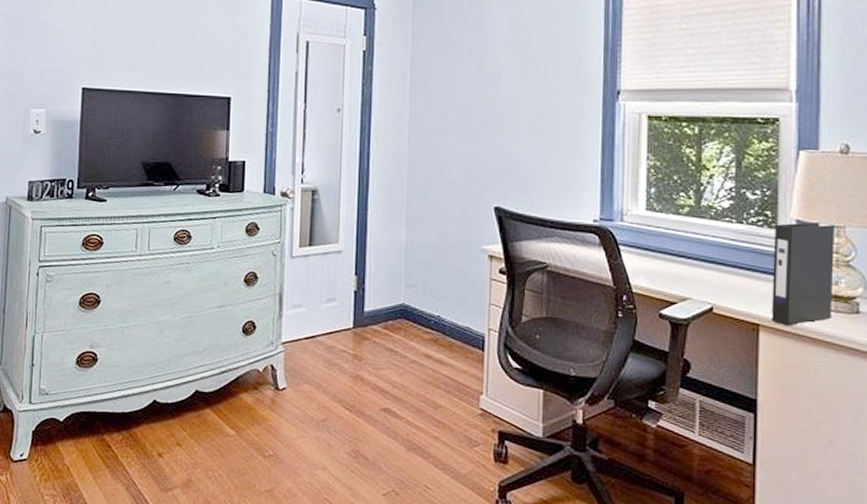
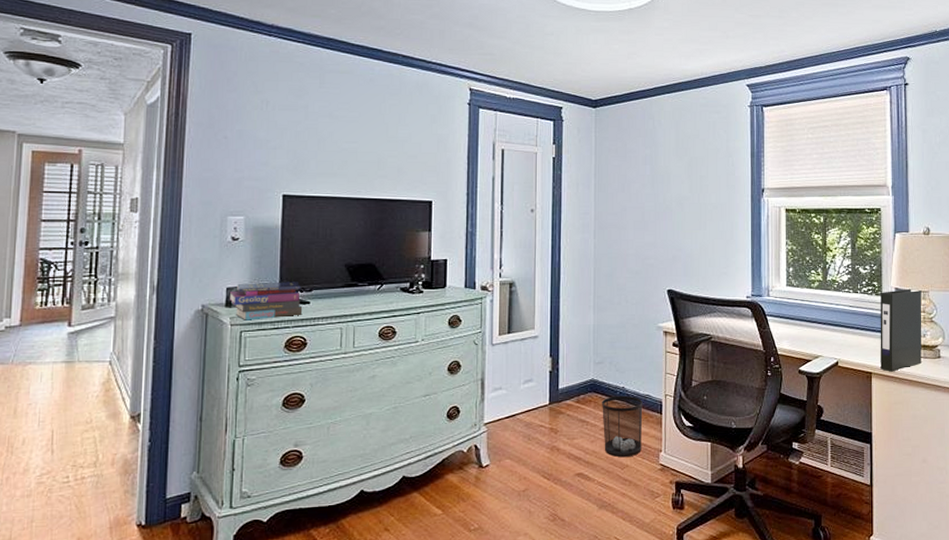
books: none [30,177,100,216] -> present [229,281,303,320]
waste bin: none [413,325,462,397] -> present [602,395,643,458]

